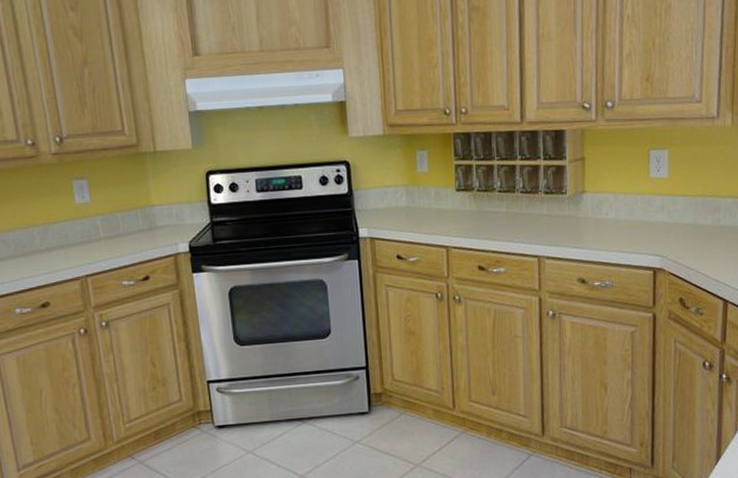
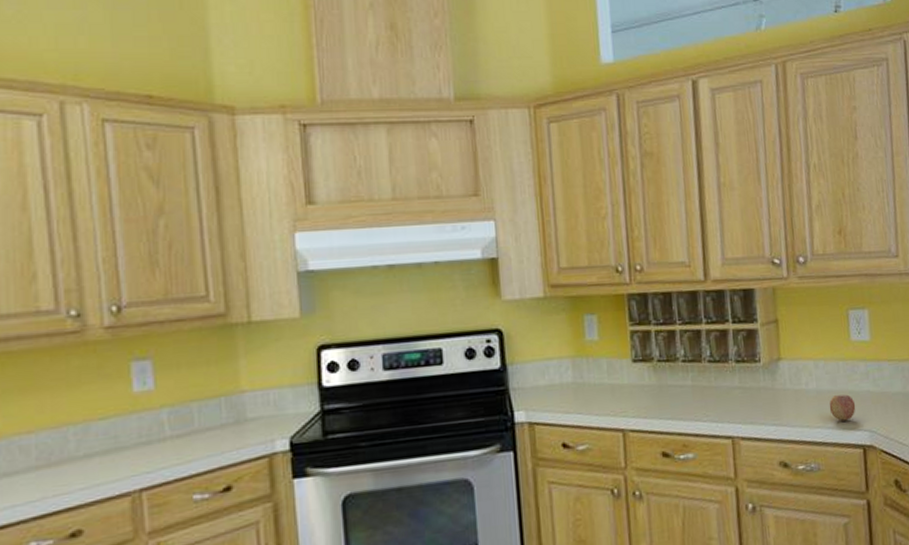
fruit: none [625,224,650,247] -> present [829,394,856,421]

